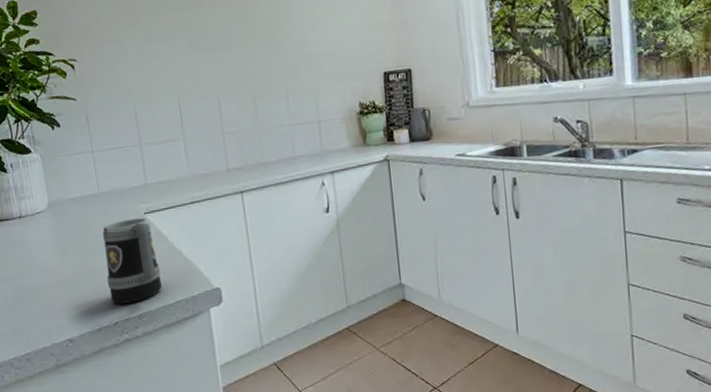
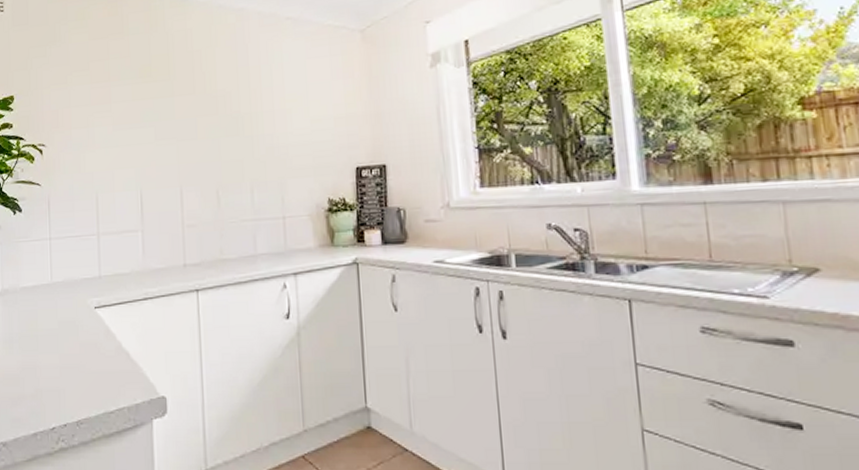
mug: present [103,218,162,304] -> none [49,313,105,407]

